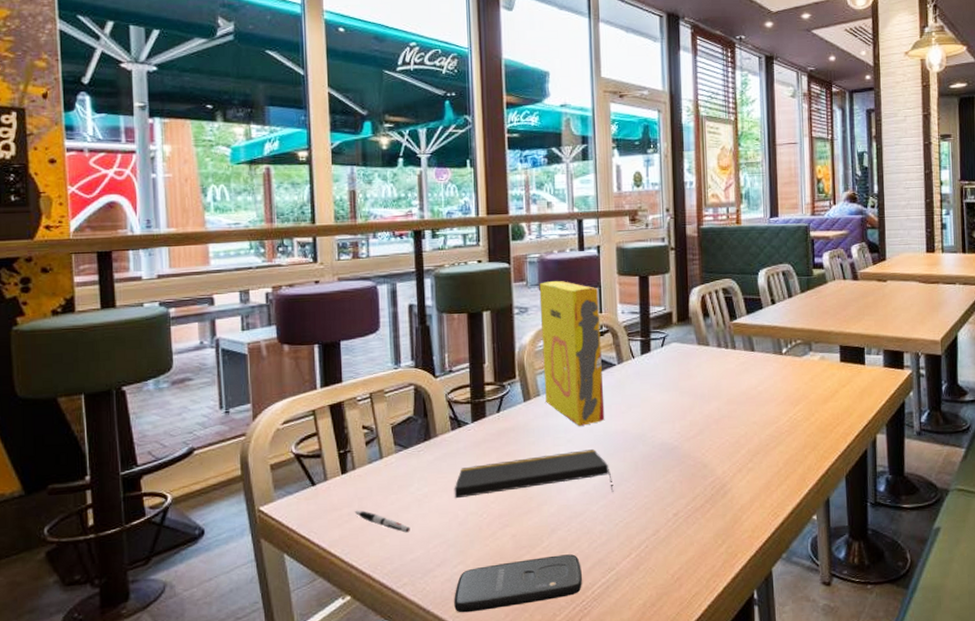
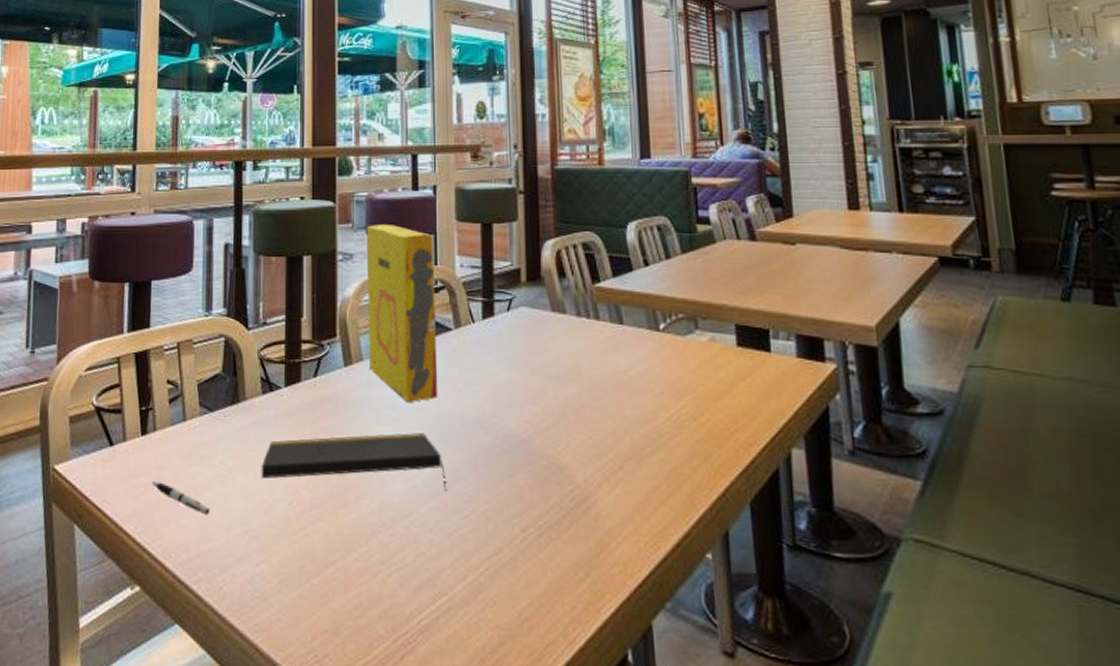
smartphone: present [454,554,582,613] -> none [254,566,406,628]

